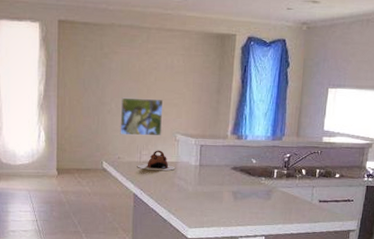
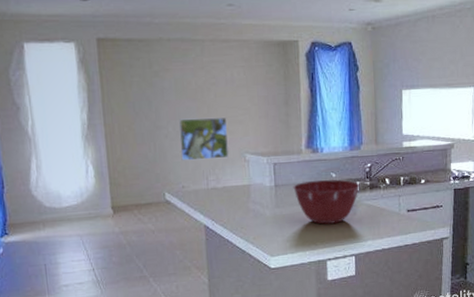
teapot: present [137,150,176,171] -> none [205,173,249,198]
mixing bowl: none [216,164,278,205] -> present [293,180,360,224]

